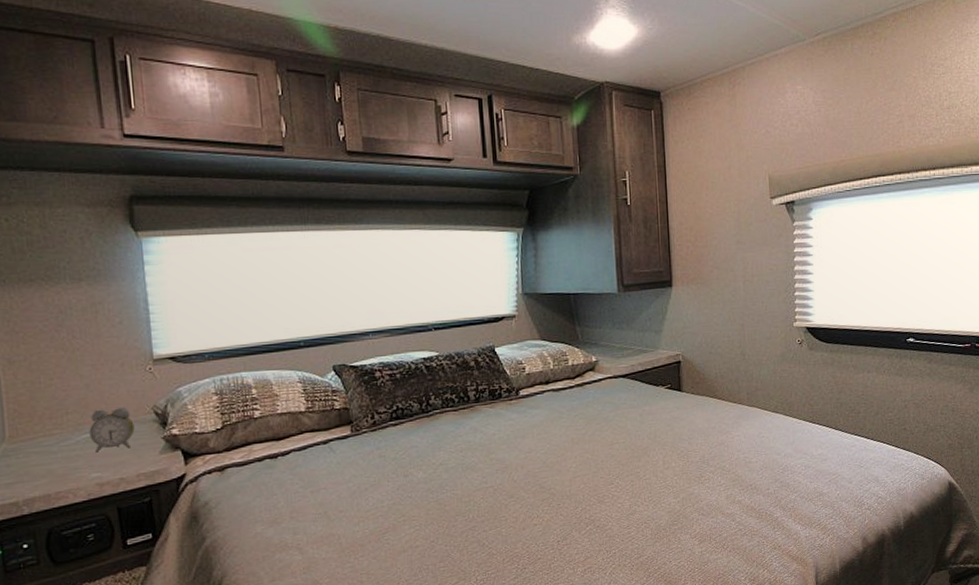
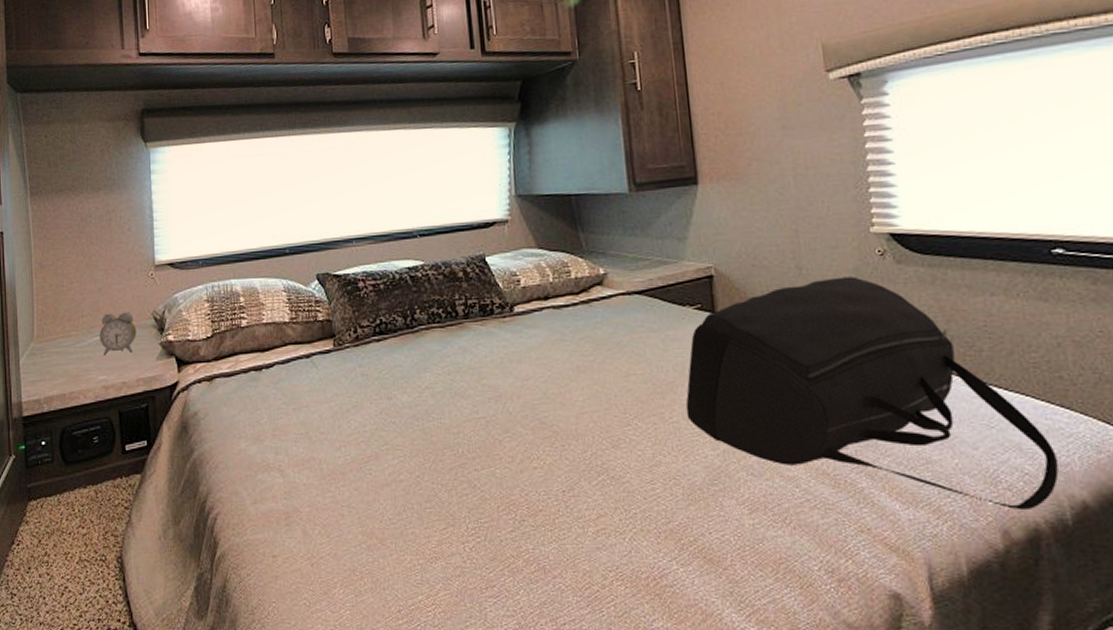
duffel bag: none [656,360,899,523] -> present [685,276,1059,511]

